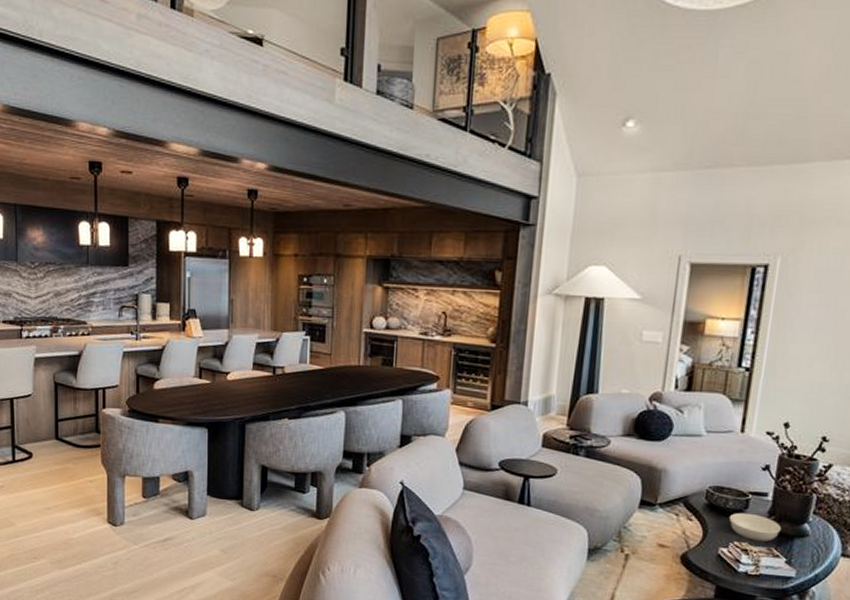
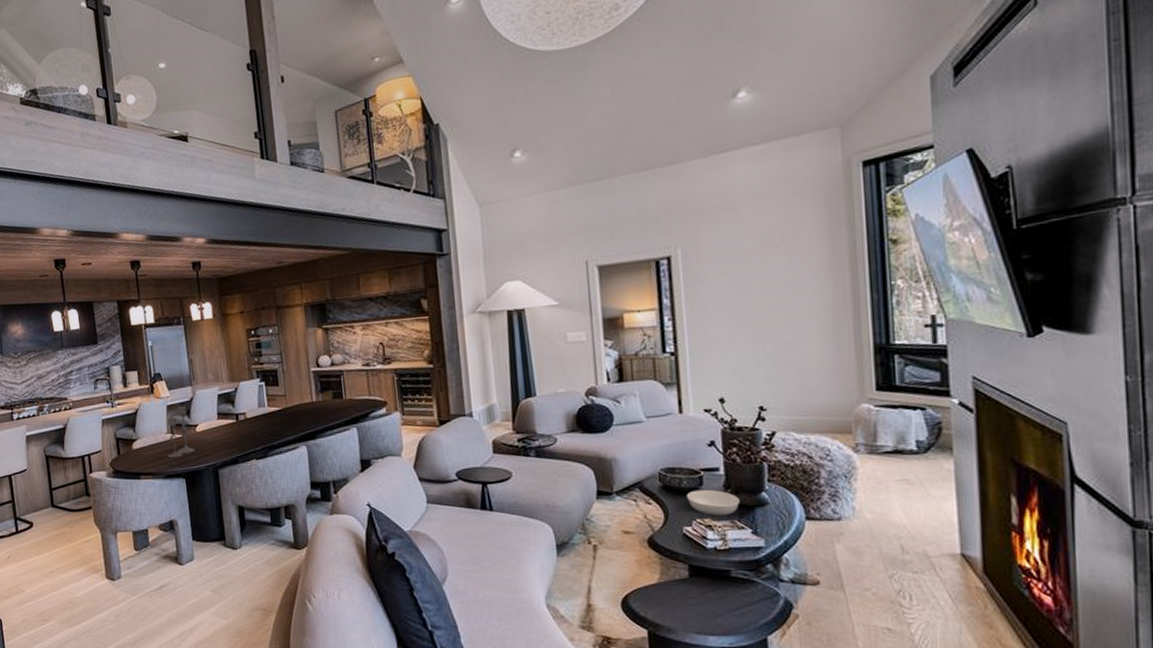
candlestick: none [192,350,223,405] -> present [167,406,195,458]

